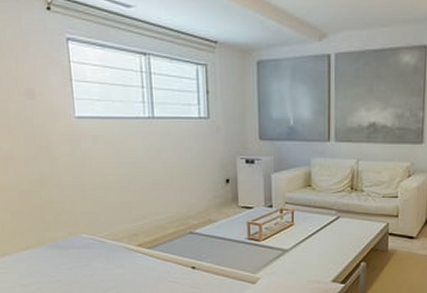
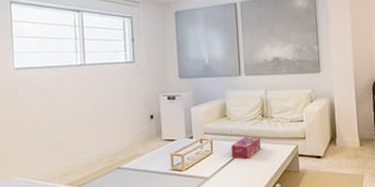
tissue box: none [314,210,347,233] -> present [231,136,261,159]

